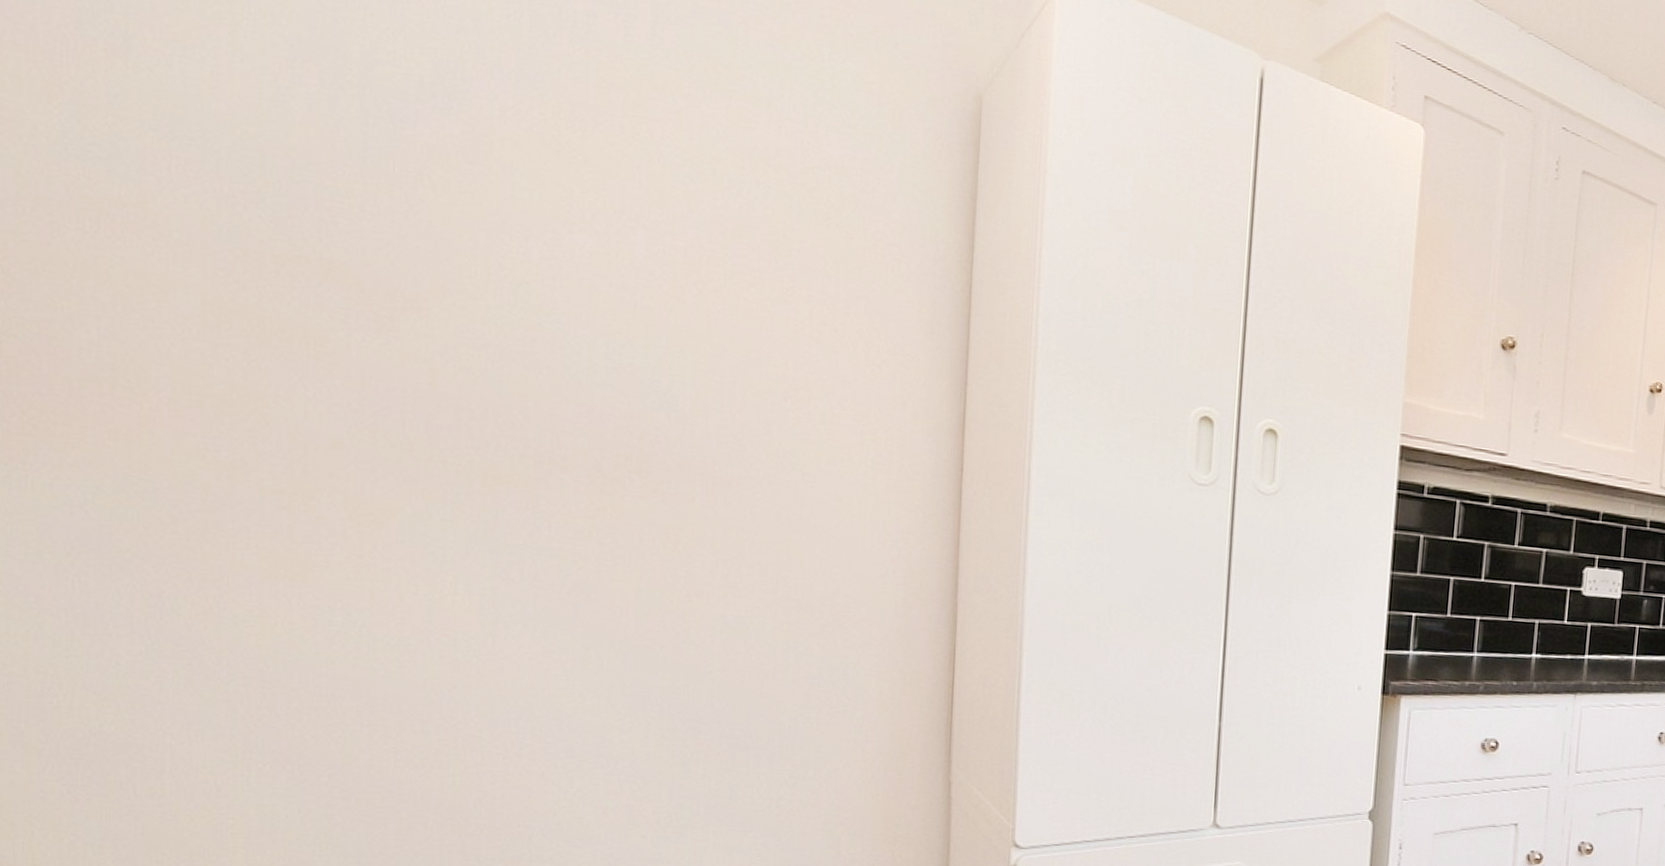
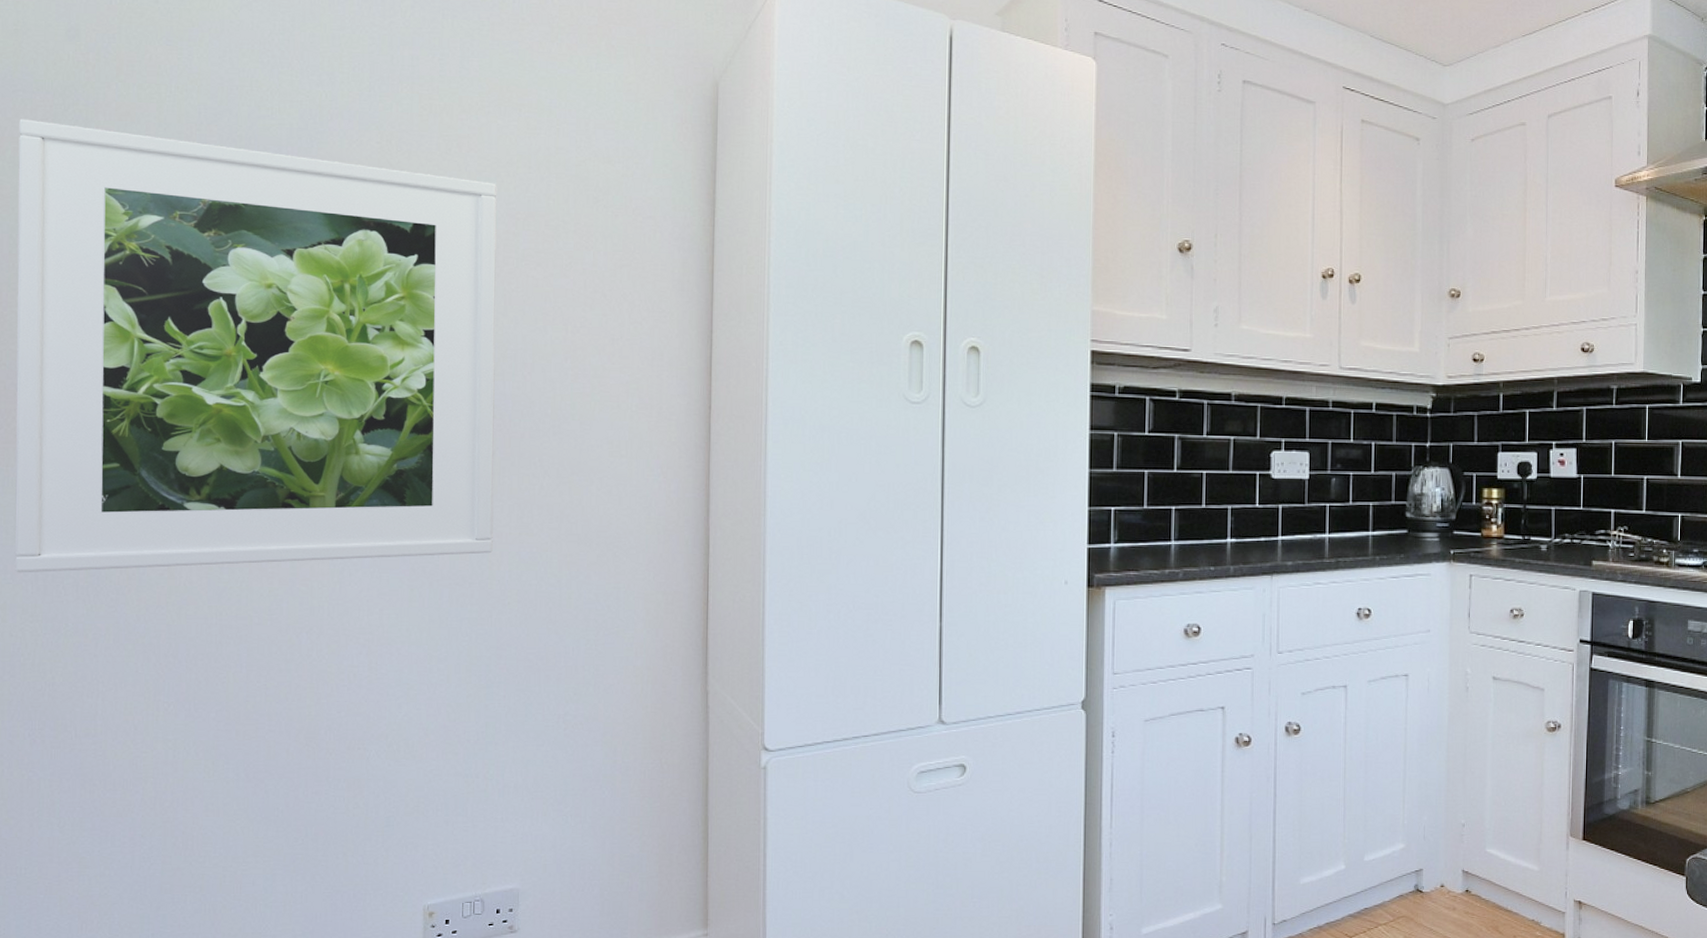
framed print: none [25,20,700,615] -> present [14,119,497,573]

